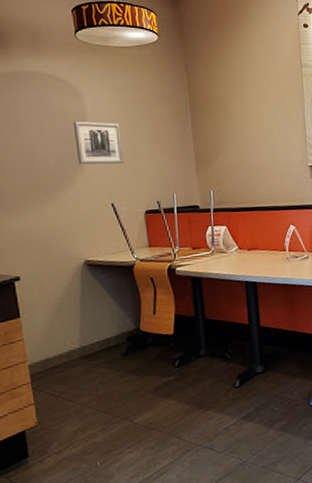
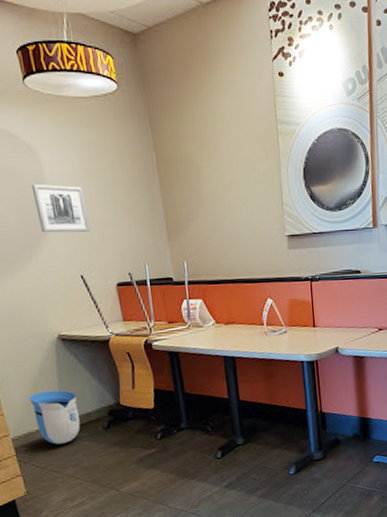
sun visor: none [50,315,98,372] -> present [29,390,80,445]

